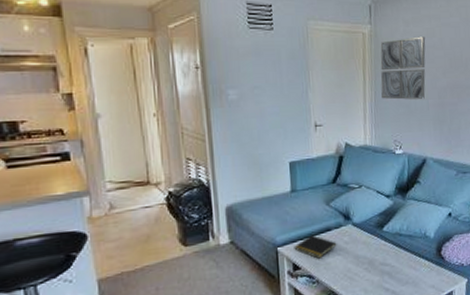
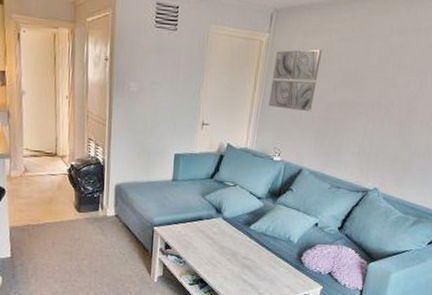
notepad: present [294,235,337,259] -> none [168,221,206,243]

